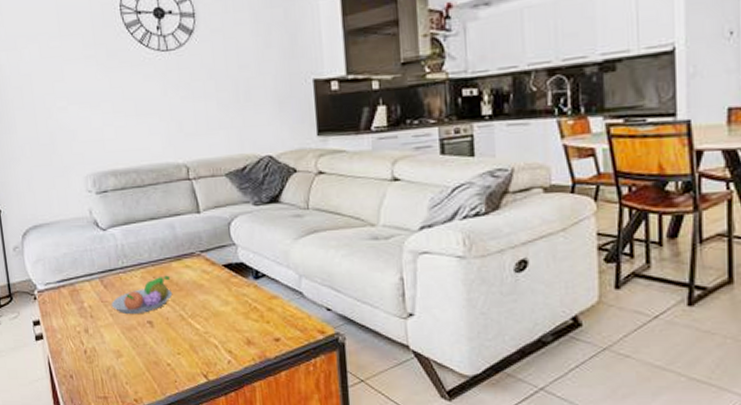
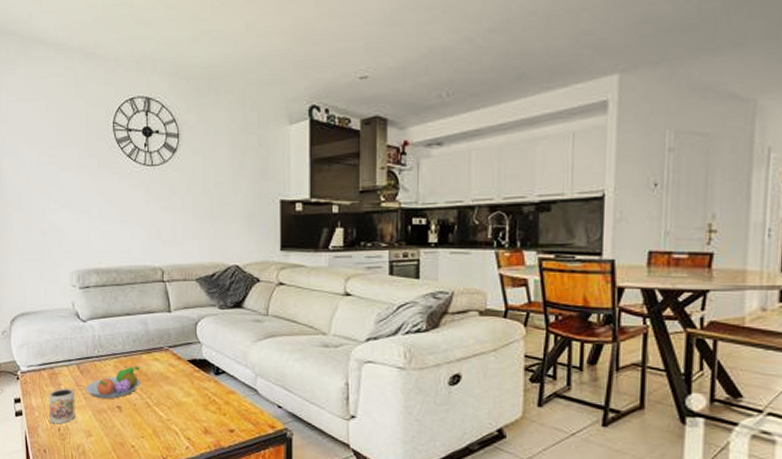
mug: none [71,305,103,346] -> present [49,388,75,424]

